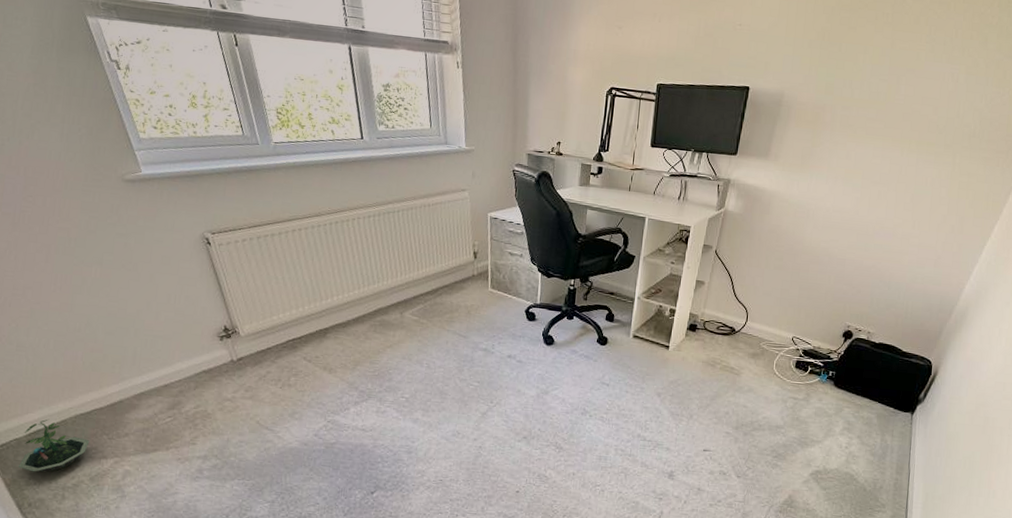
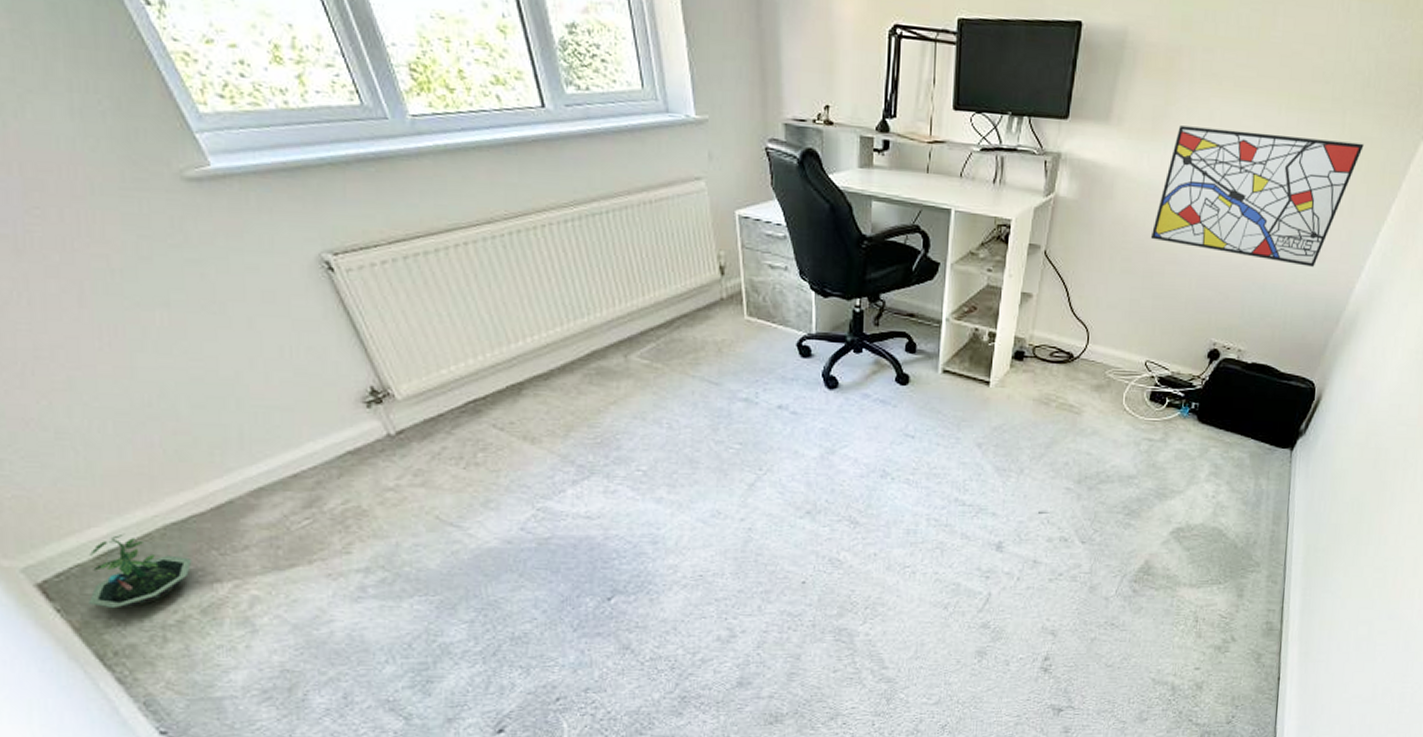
wall art: none [798,162,971,271] -> present [1150,125,1364,267]

